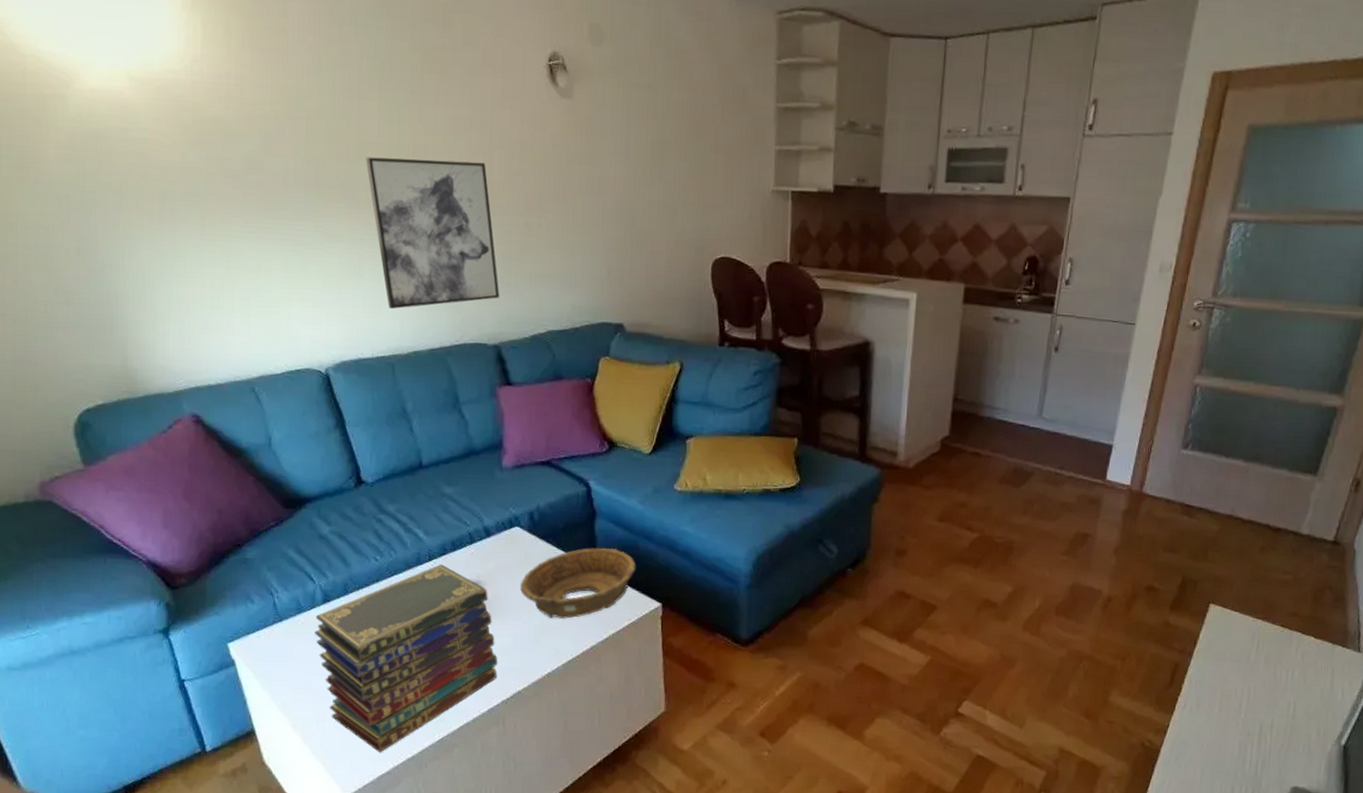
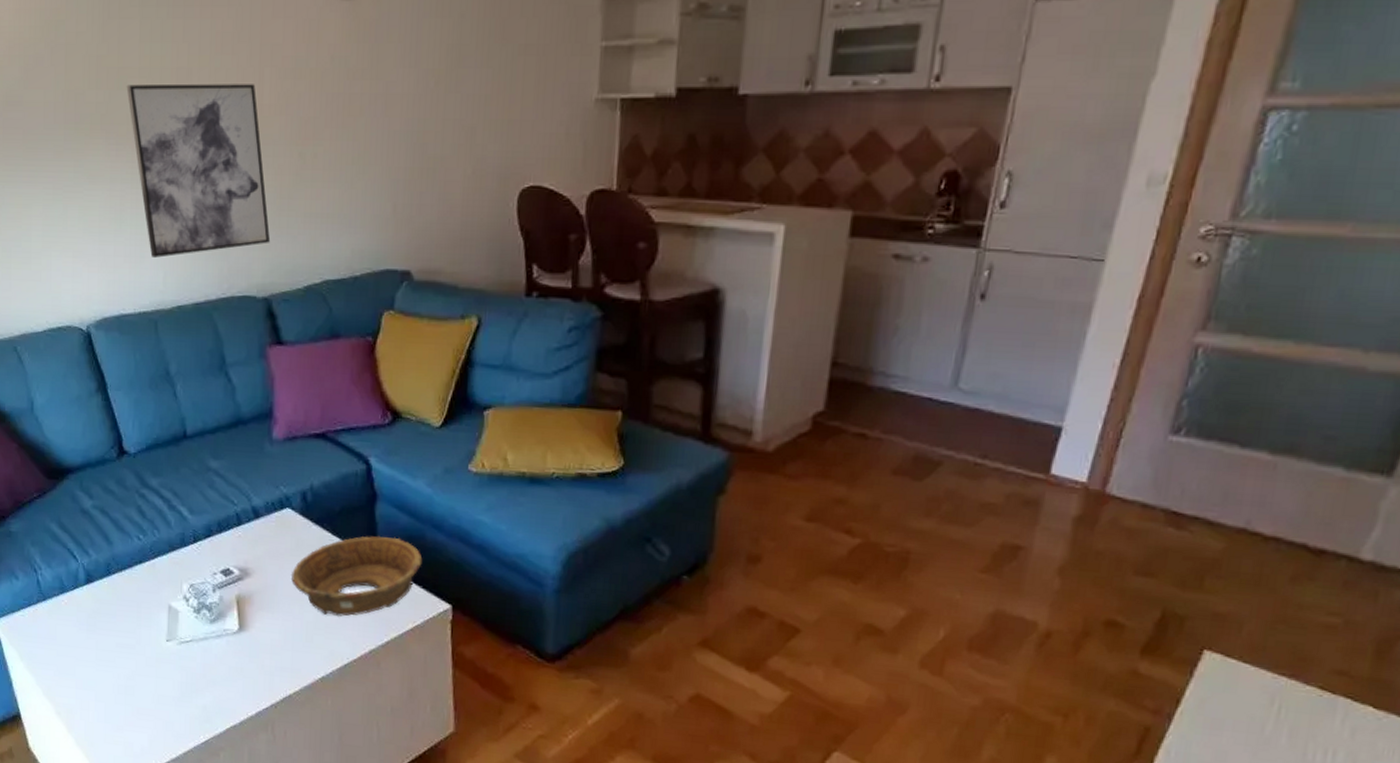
book stack: present [315,564,498,753] -> none [78,547,267,750]

